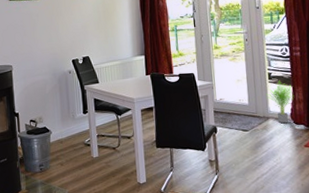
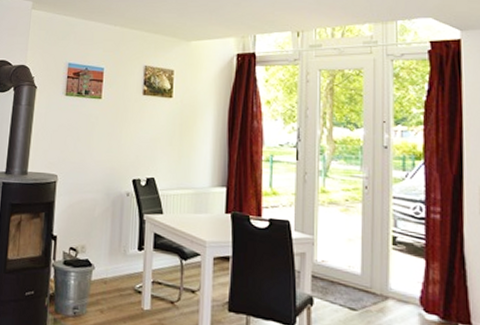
potted plant: present [266,80,294,124] -> none [388,248,426,310]

